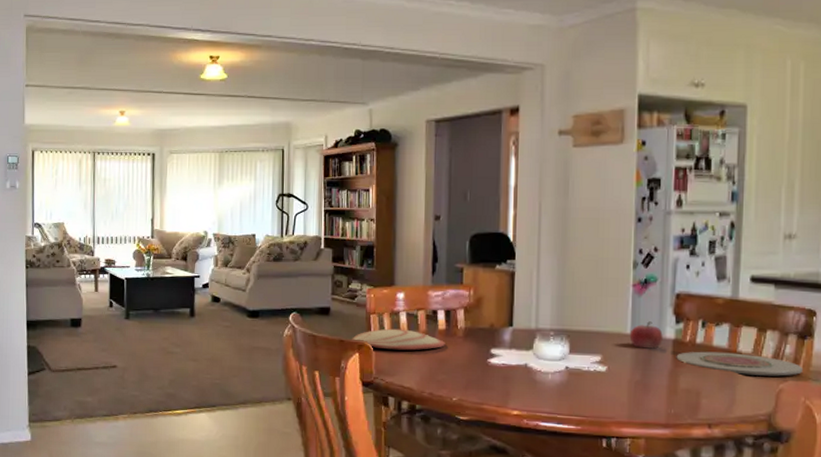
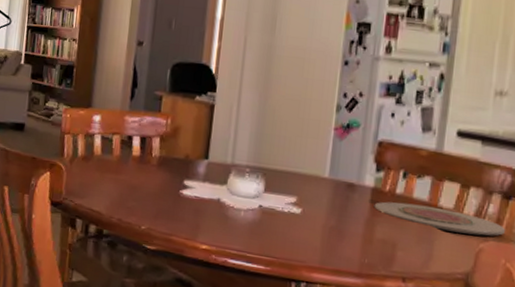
plate: present [352,328,445,351] -> none [44,150,138,175]
fruit: present [629,321,663,349] -> none [327,167,362,196]

